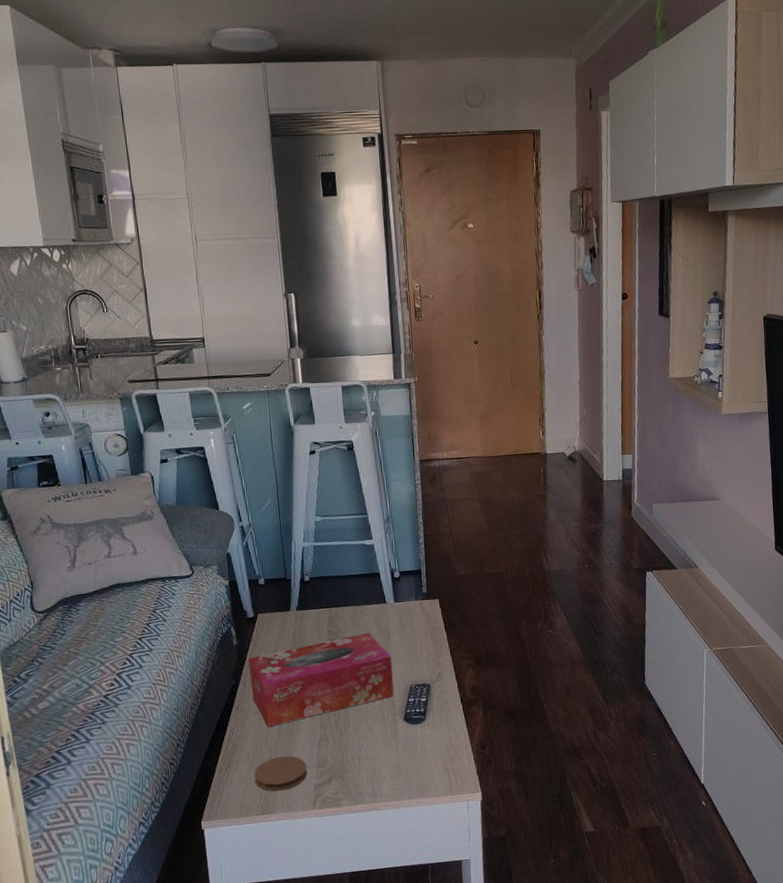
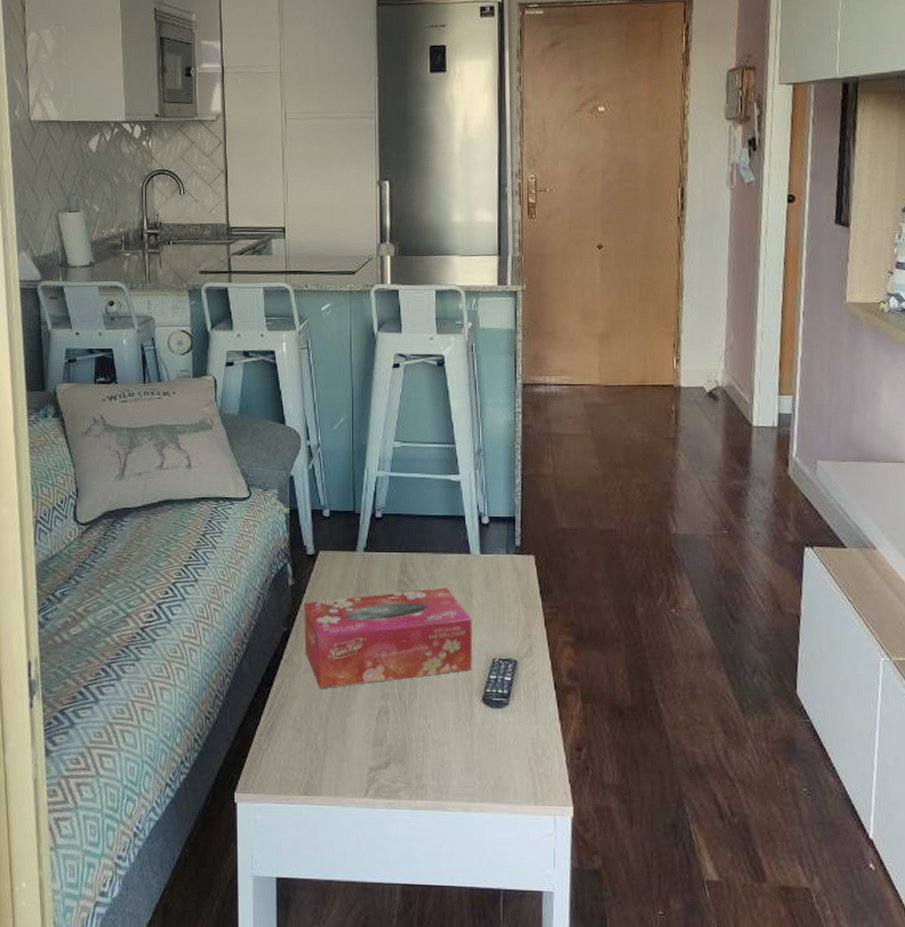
coaster: present [254,756,308,792] -> none [300,726,362,769]

